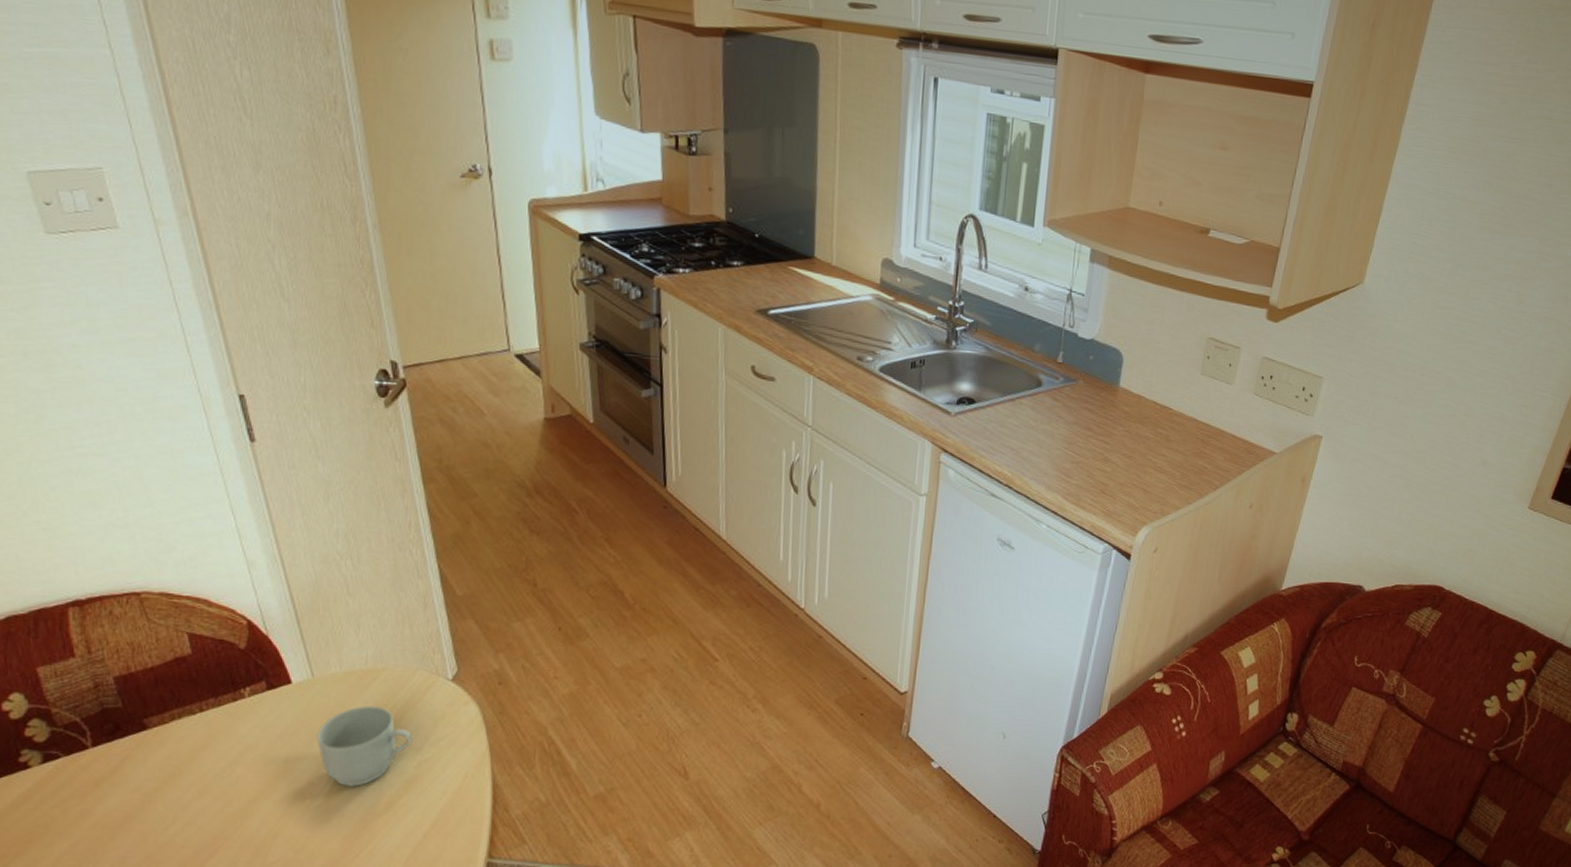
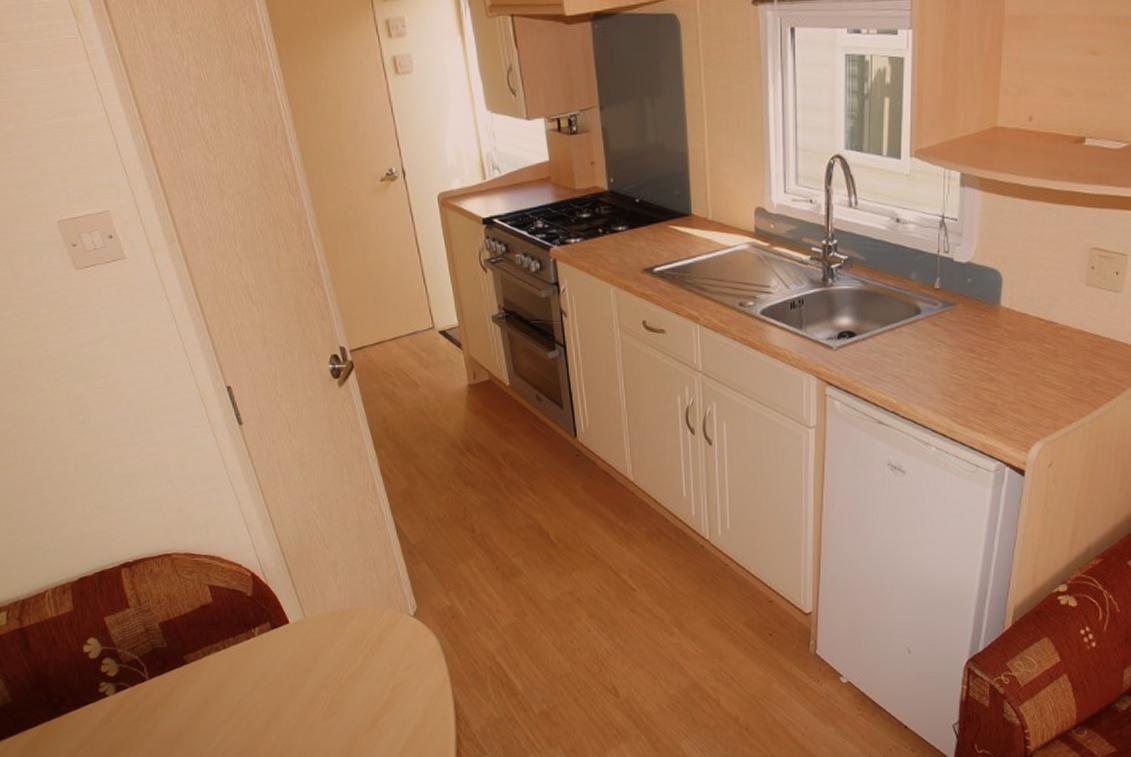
mug: present [316,705,413,787] -> none [312,640,387,708]

